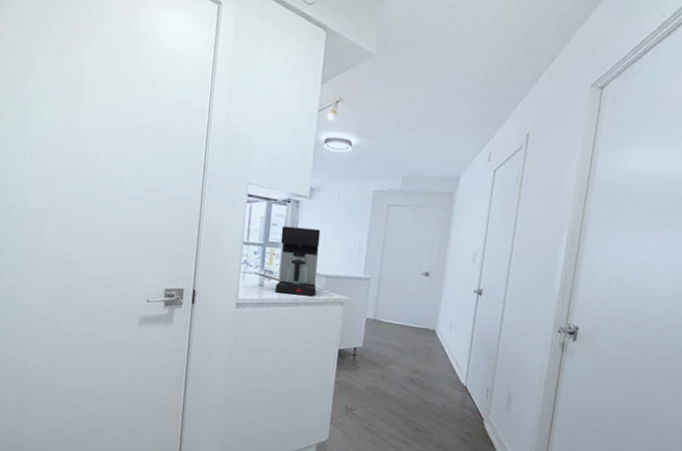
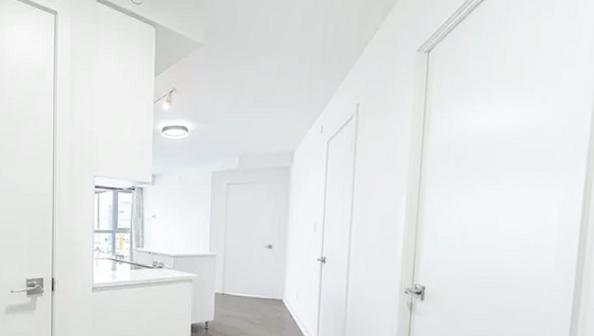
coffee maker: present [275,226,321,297] -> none [128,212,165,276]

